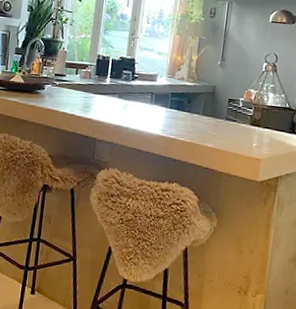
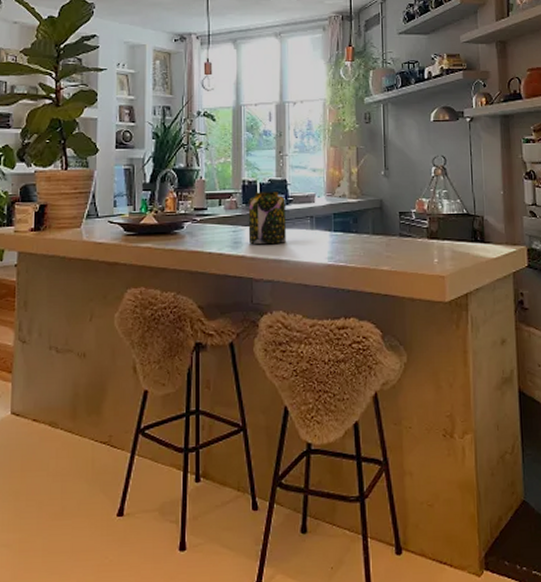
jar: none [96,66,132,113] -> present [248,192,286,244]

